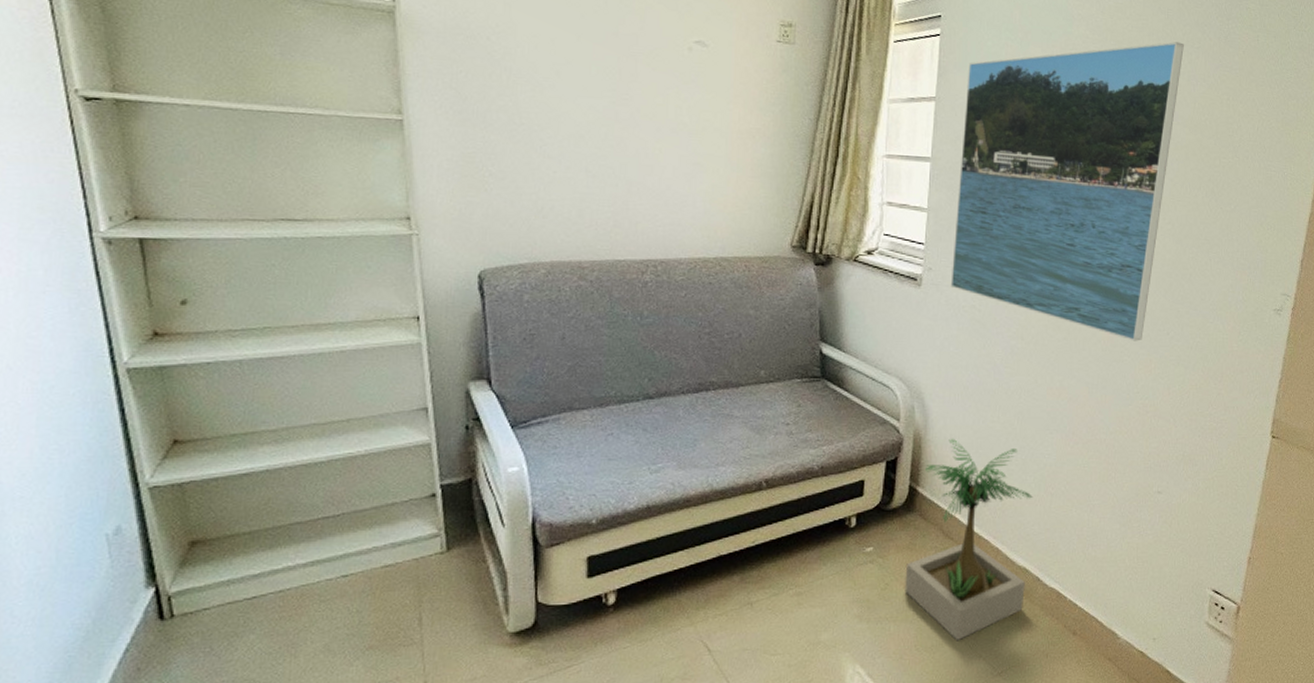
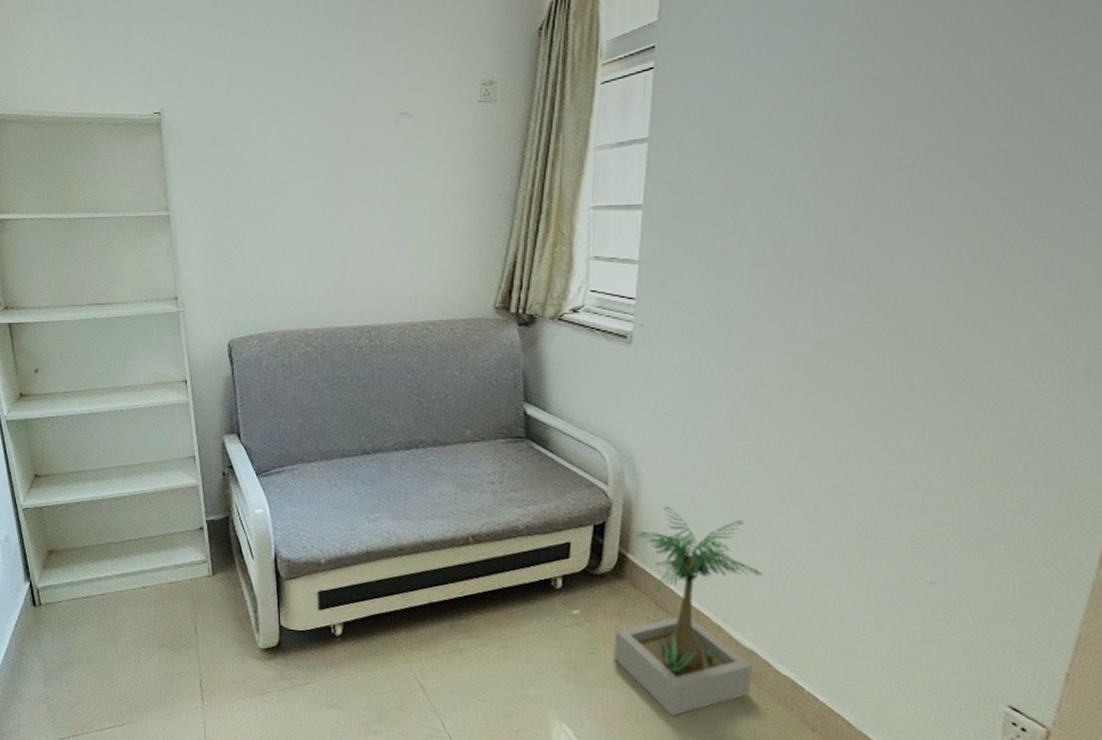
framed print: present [950,41,1184,341] -> none [665,28,984,403]

